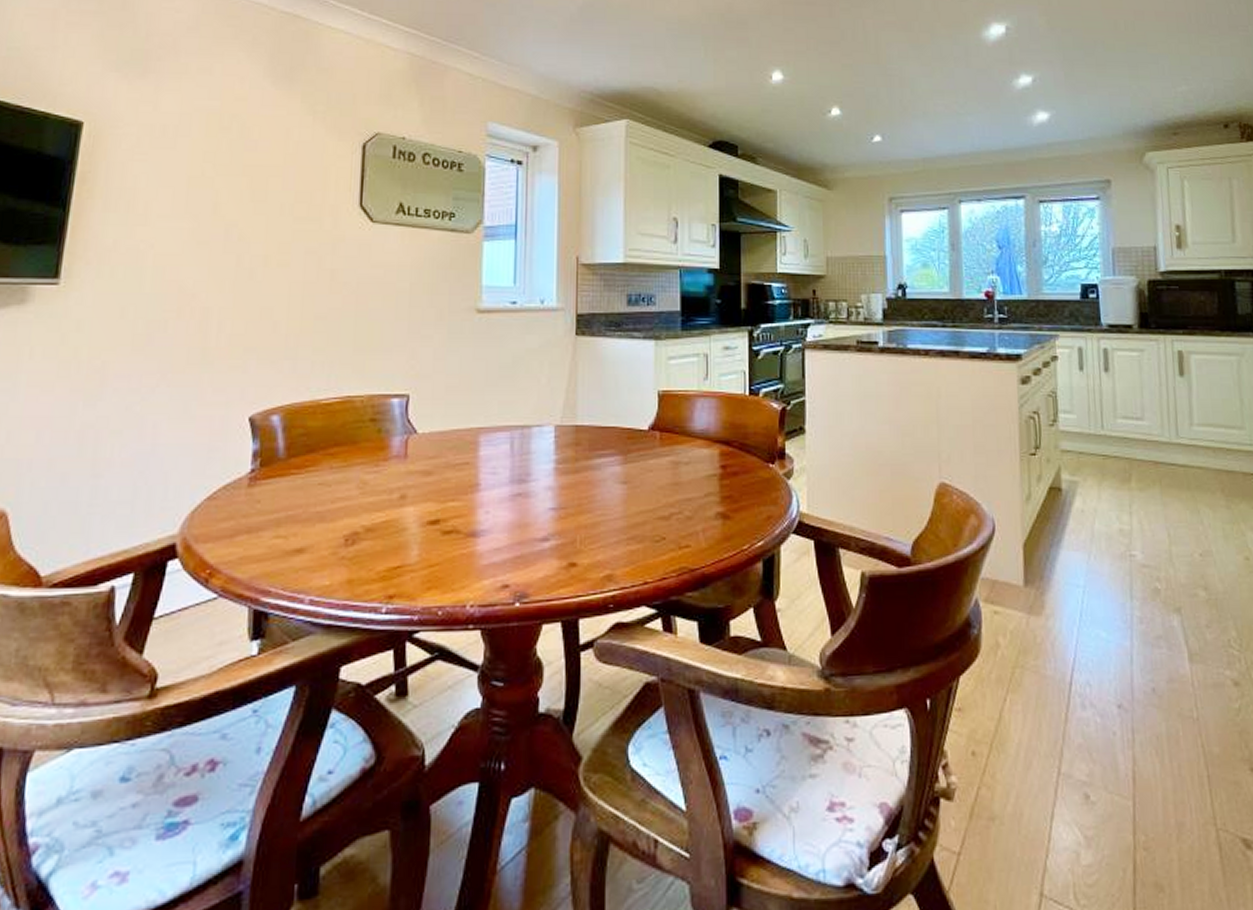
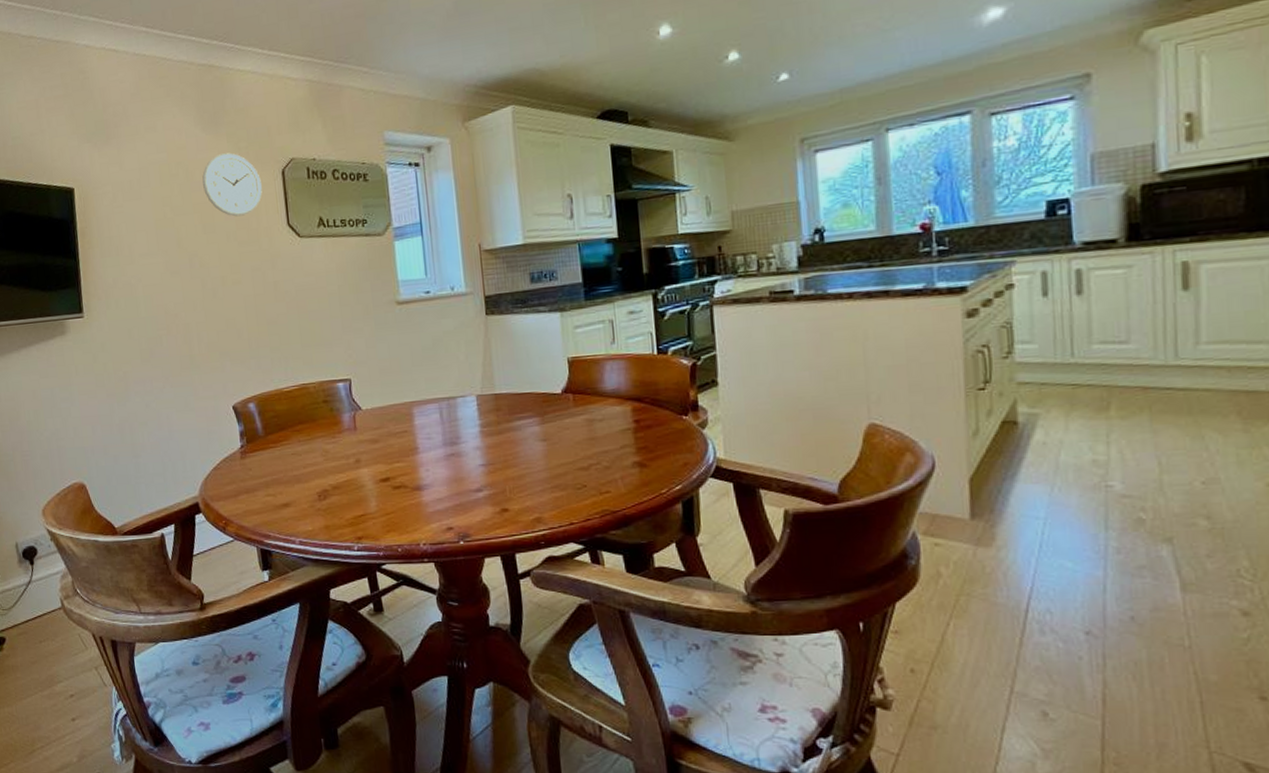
wall clock: none [260,114,336,188] -> present [202,153,263,217]

